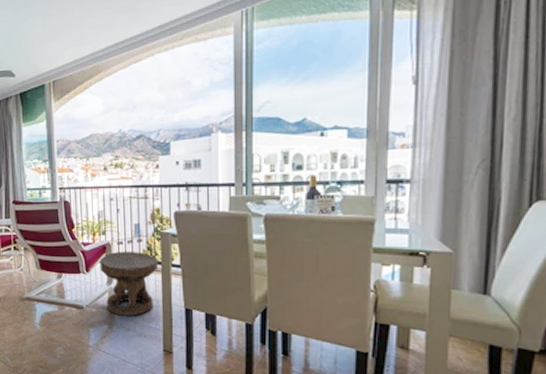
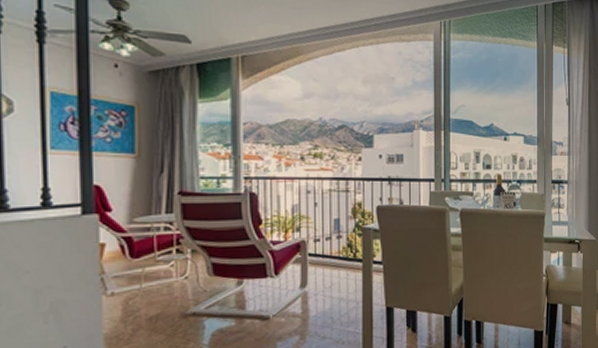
side table: present [99,251,159,316] -> none [292,248,359,323]

